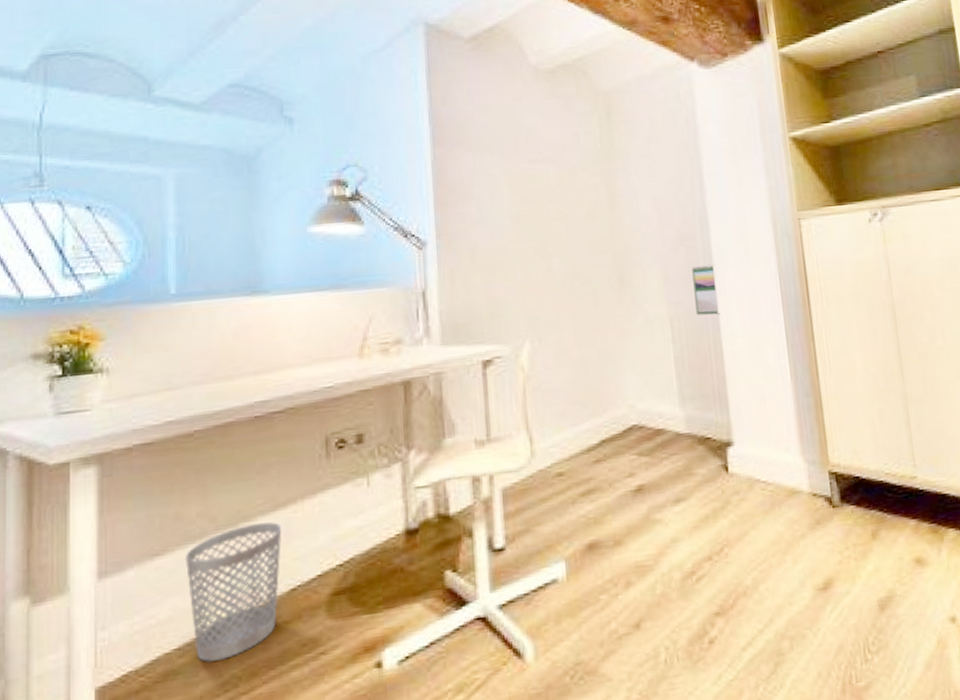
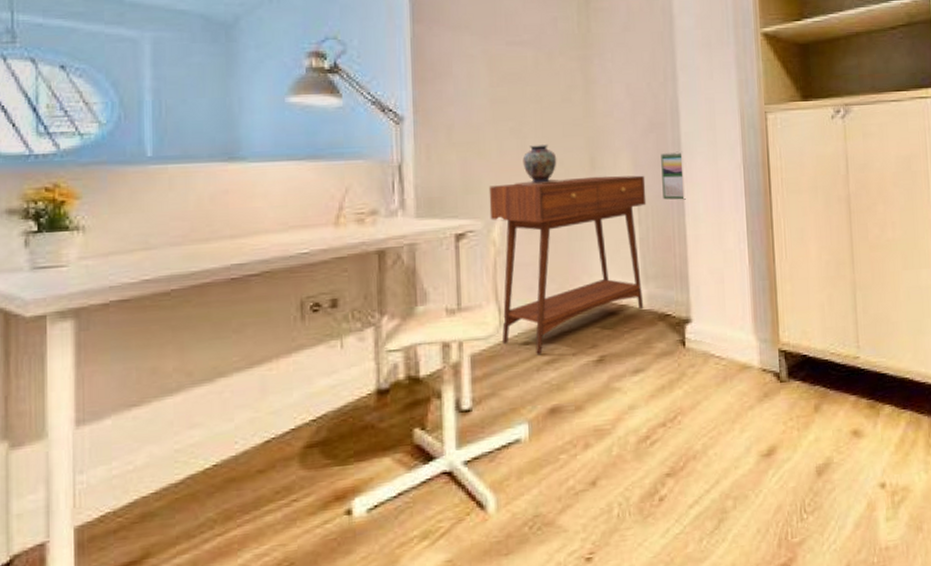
wastebasket: present [184,522,282,662] -> none [161,378,257,506]
console table: none [515,290,682,486] -> present [488,175,647,354]
decorative vase: none [541,263,592,308] -> present [514,145,563,186]

